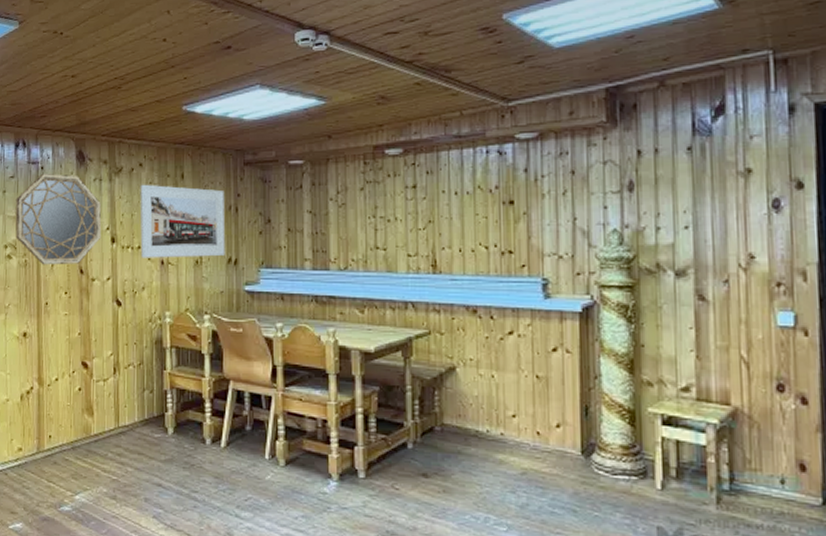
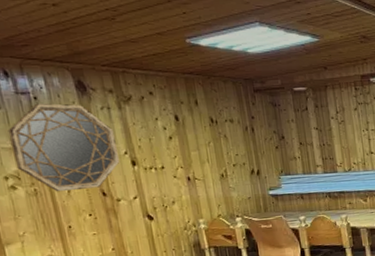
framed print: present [140,184,226,258] -> none [153,111,248,177]

